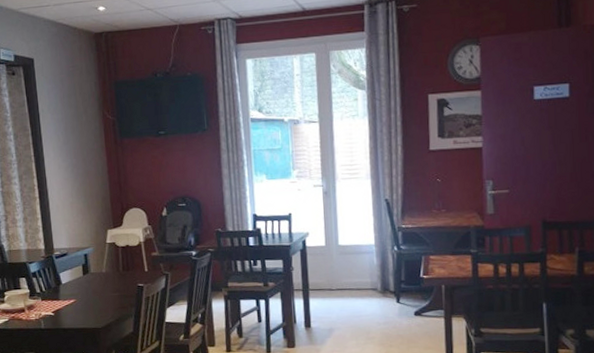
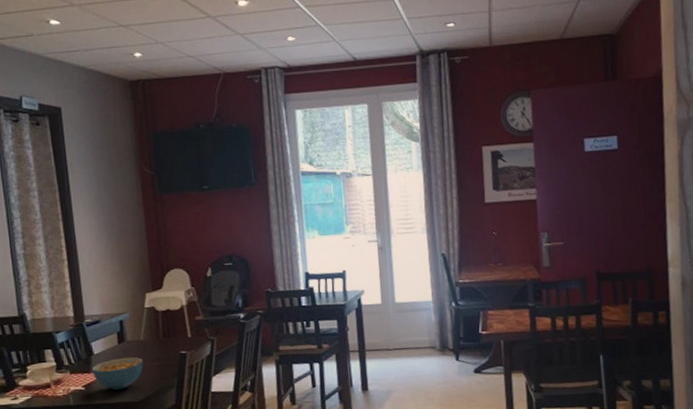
cereal bowl: none [60,287,105,316] -> present [92,357,144,390]

